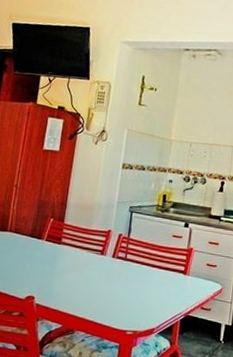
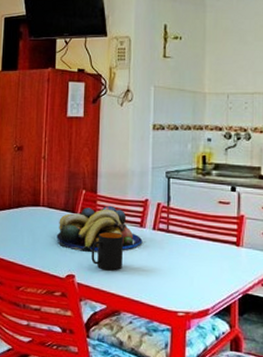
fruit bowl: none [20,233,102,276] -> present [56,205,143,252]
mug: none [52,257,85,294] -> present [91,231,124,271]

